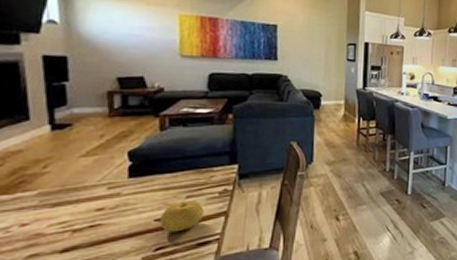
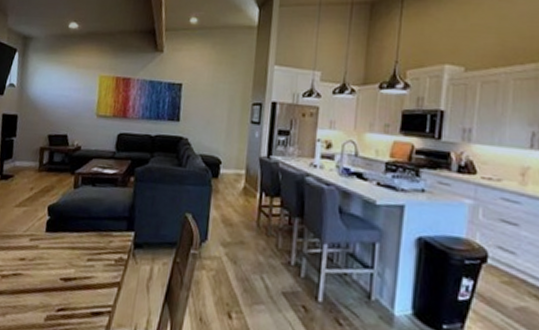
fruit: present [160,200,204,232] -> none [64,263,101,296]

